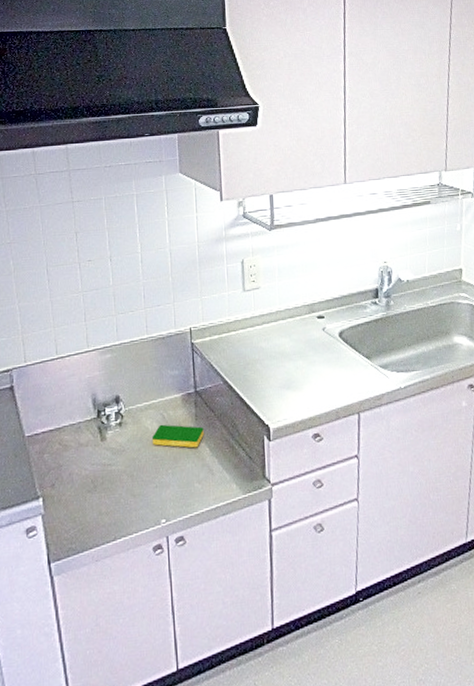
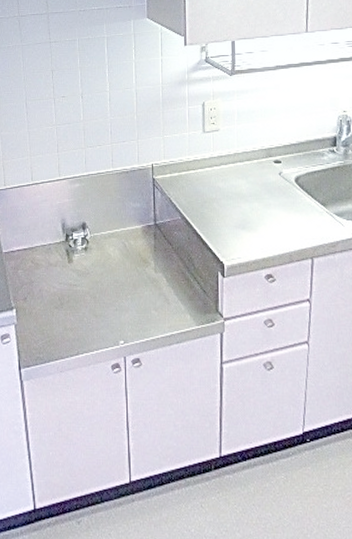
dish sponge: present [151,424,204,448] -> none [113,252,162,277]

